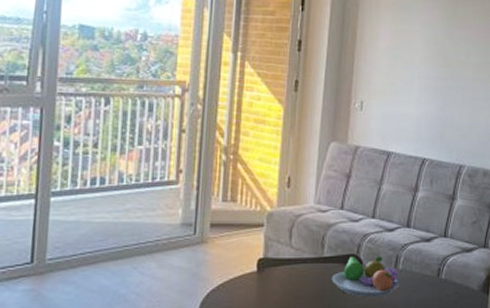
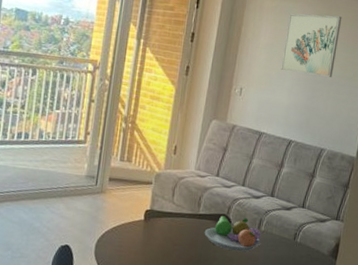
wall art: none [406,10,470,81] -> present [281,13,342,77]

